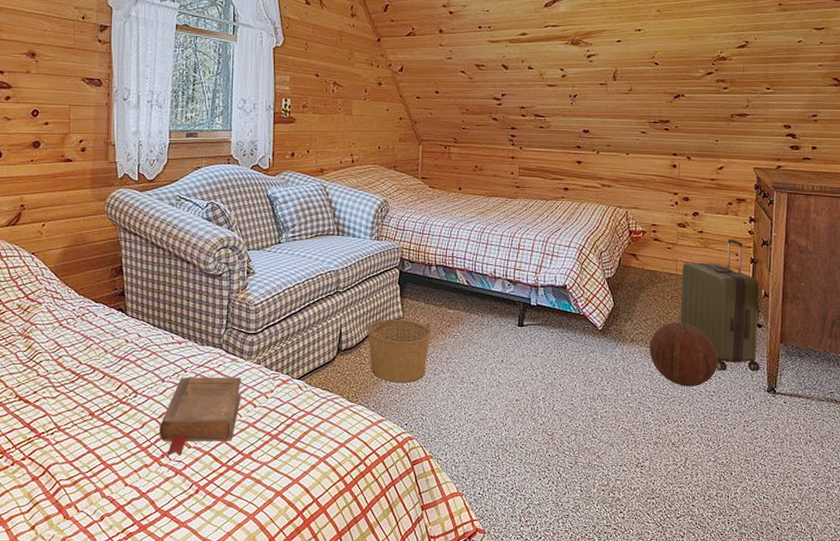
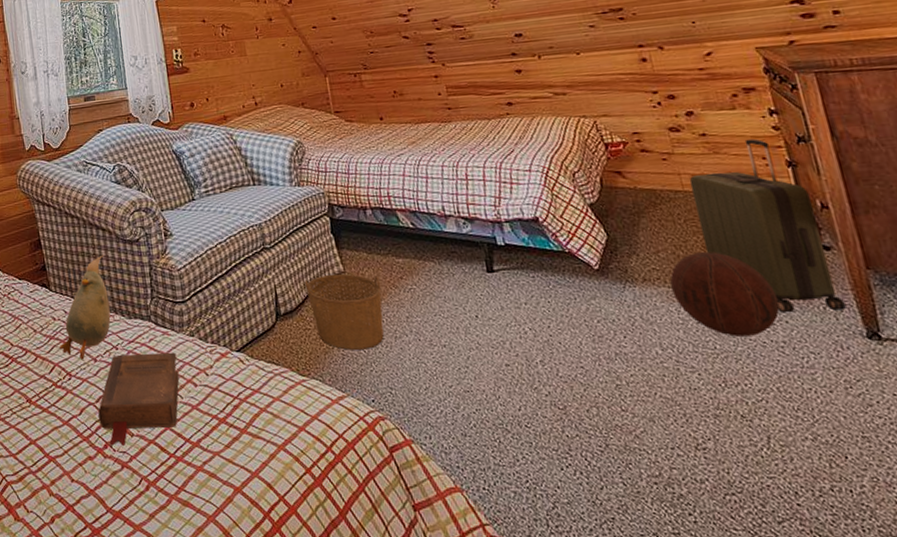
plush toy: none [128,285,186,380] -> present [59,254,111,360]

